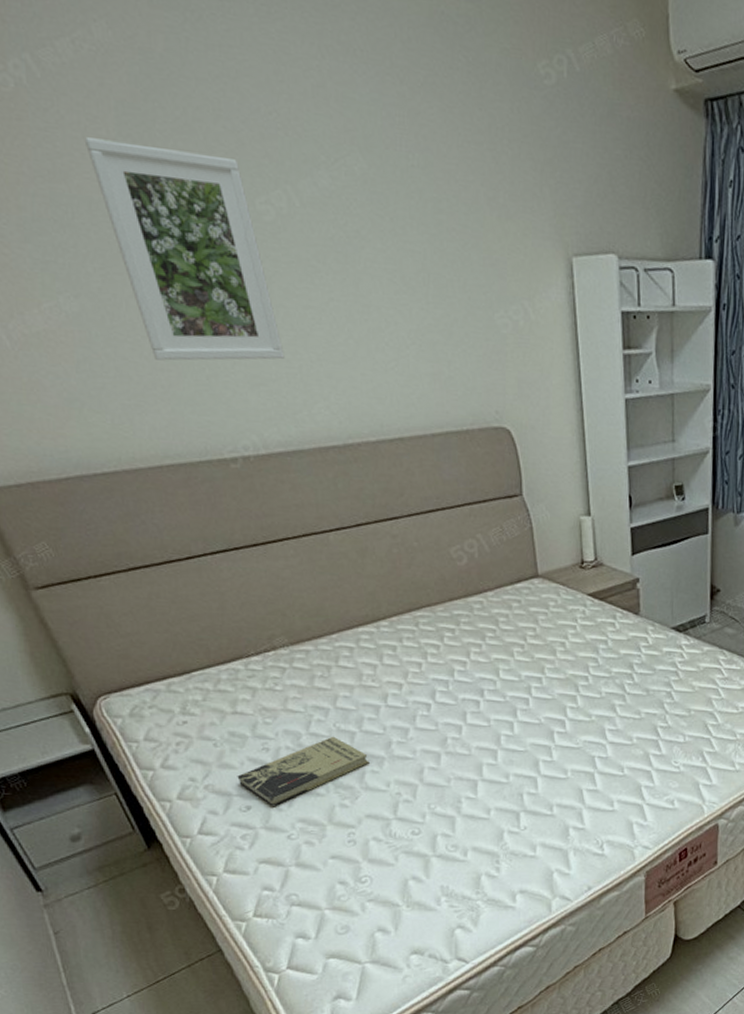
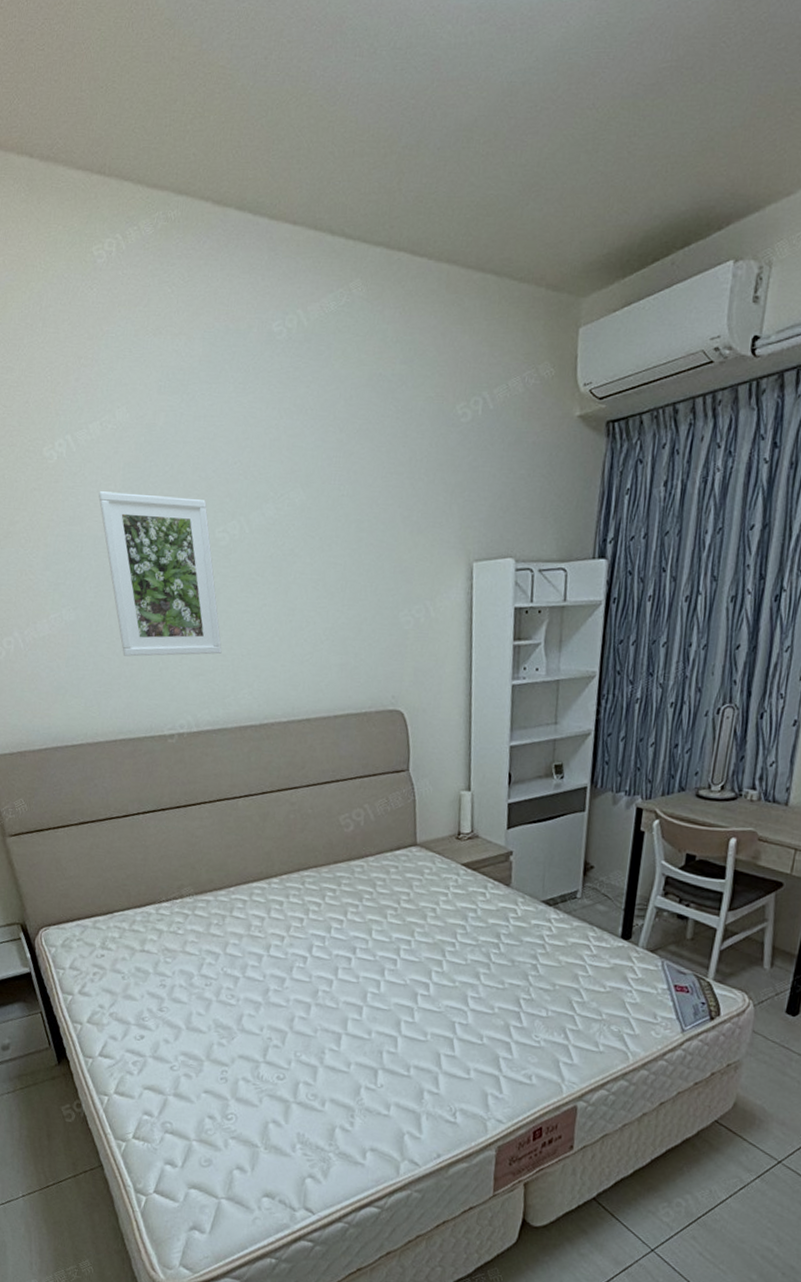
book: present [237,736,369,806] -> none [136,979,248,1038]

